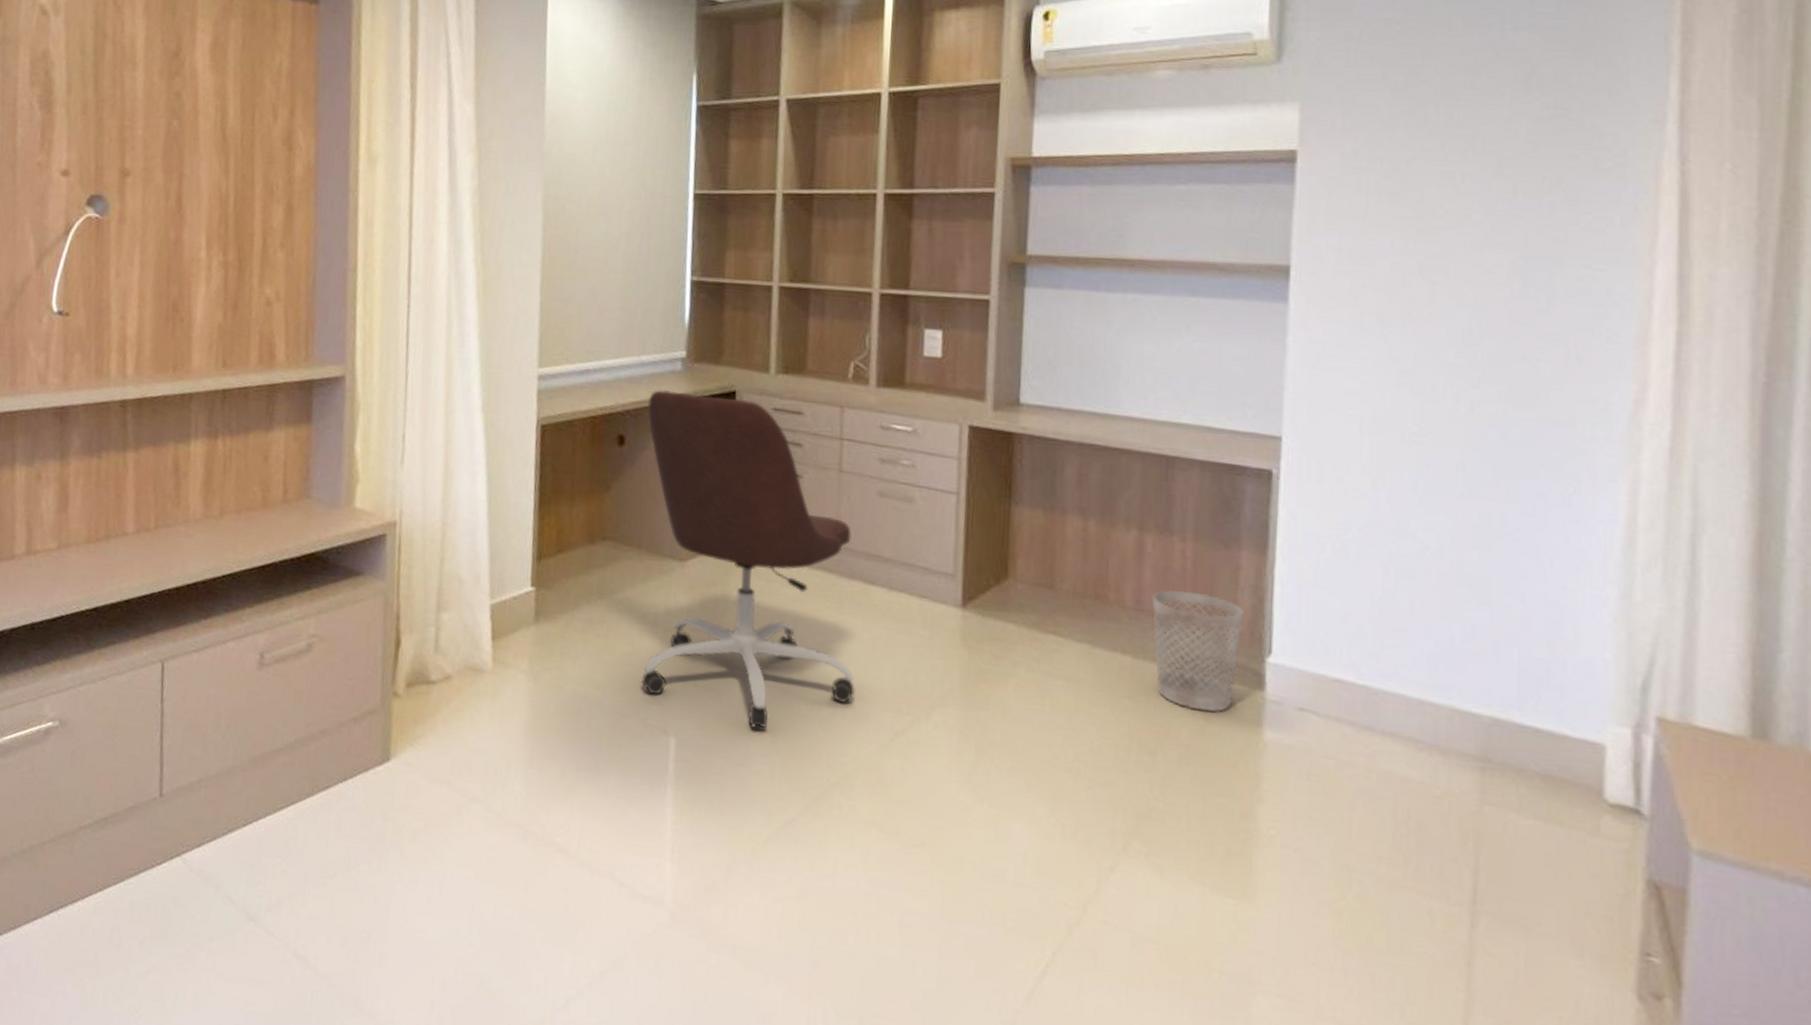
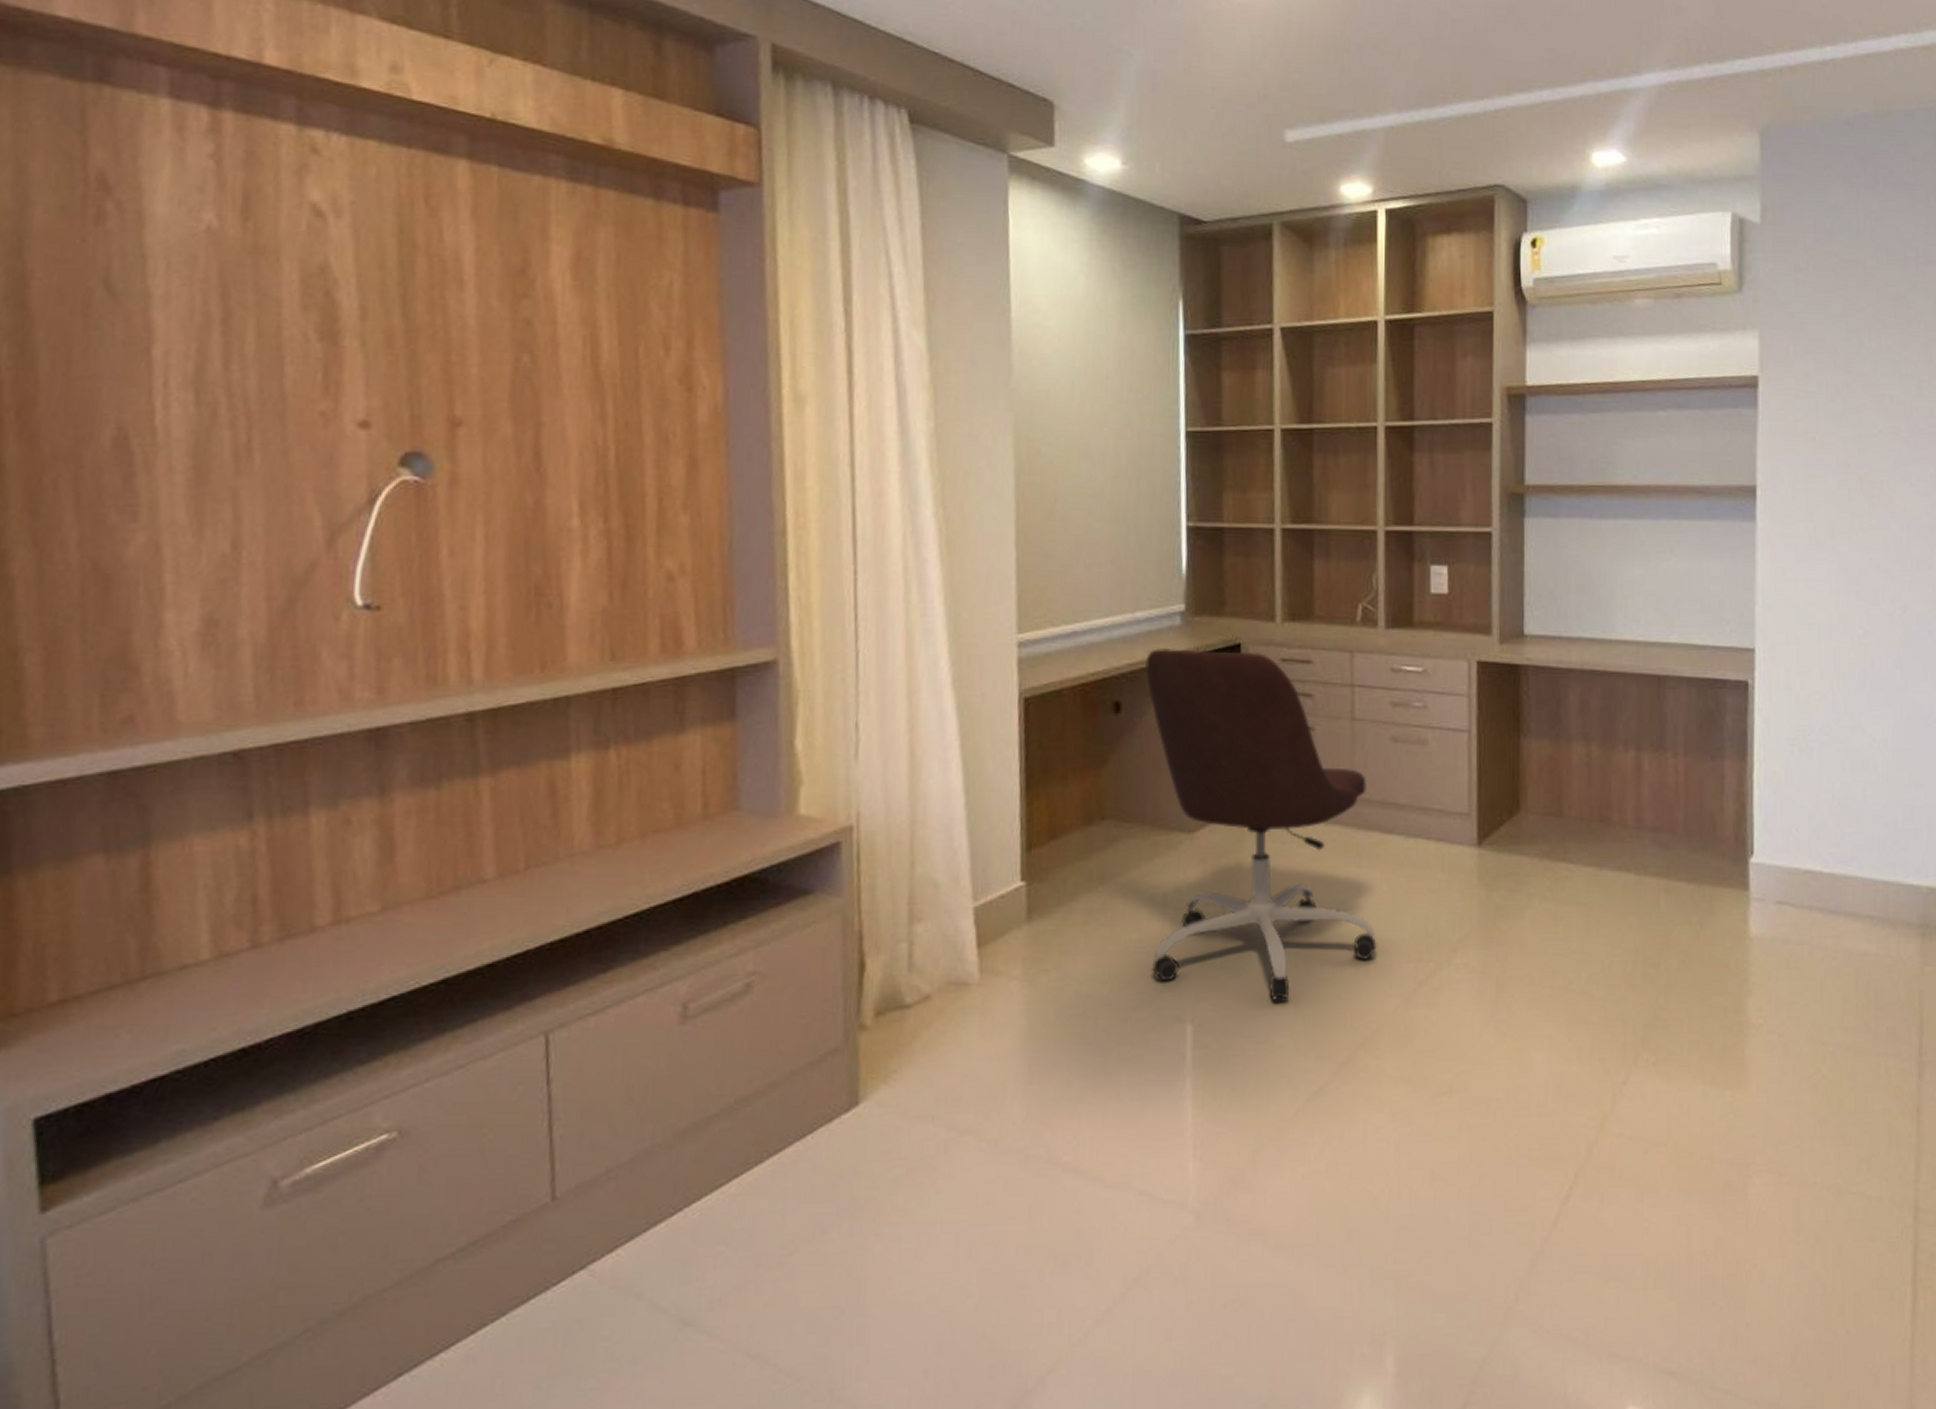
wastebasket: present [1152,590,1243,712] -> none [1650,805,1729,917]

